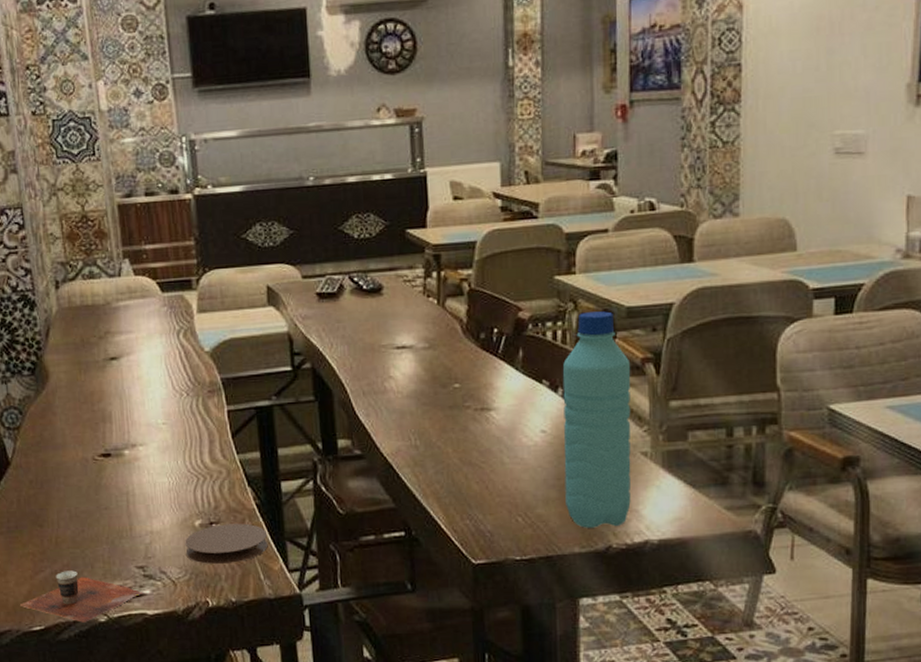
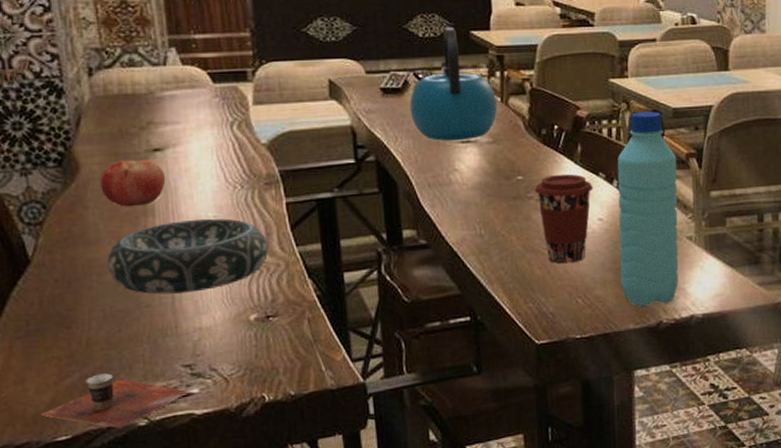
fruit: none [66,368,121,414] -> present [100,159,166,207]
decorative bowl: none [72,425,212,498] -> present [107,218,269,295]
coaster: present [185,523,268,564] -> none [238,315,330,359]
kettle: none [344,226,434,347] -> present [409,26,498,140]
coffee cup: none [472,381,536,479] -> present [534,174,594,264]

